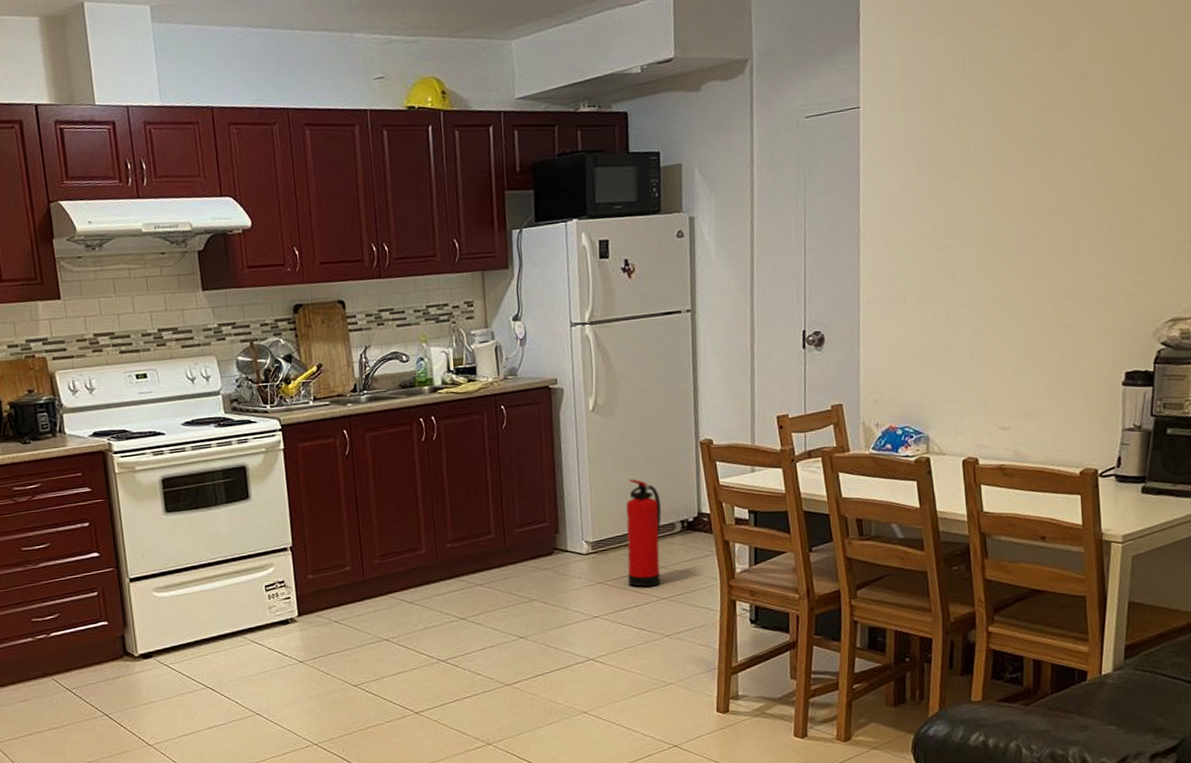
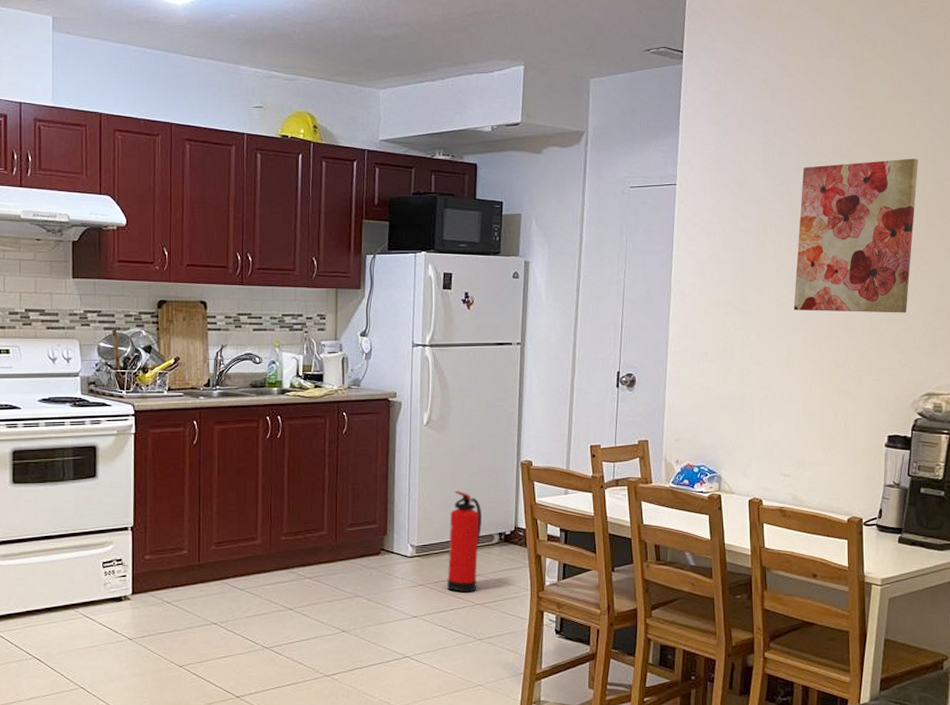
wall art: none [1006,40,1154,239] -> present [793,158,919,313]

